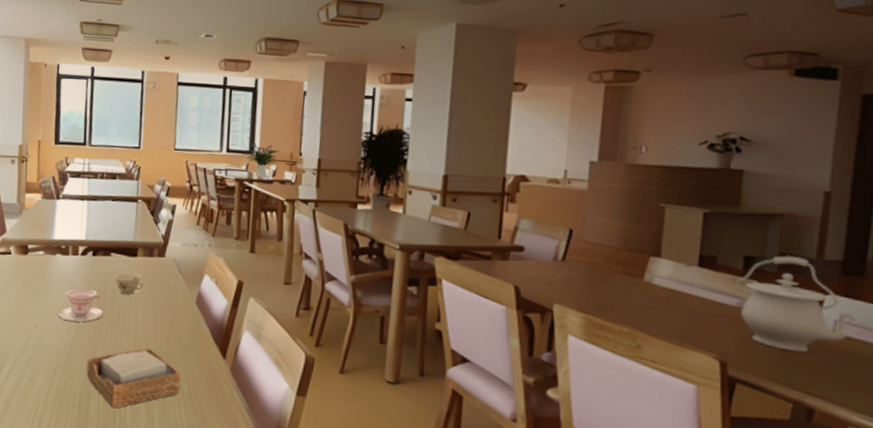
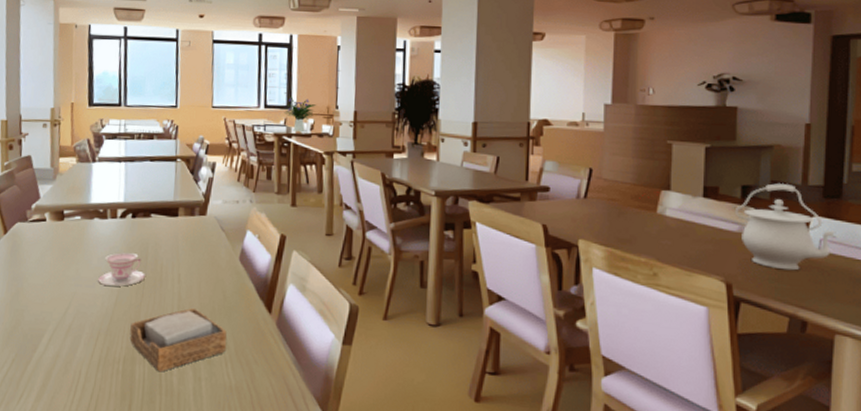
teacup: present [115,272,144,295] -> none [156,233,186,255]

